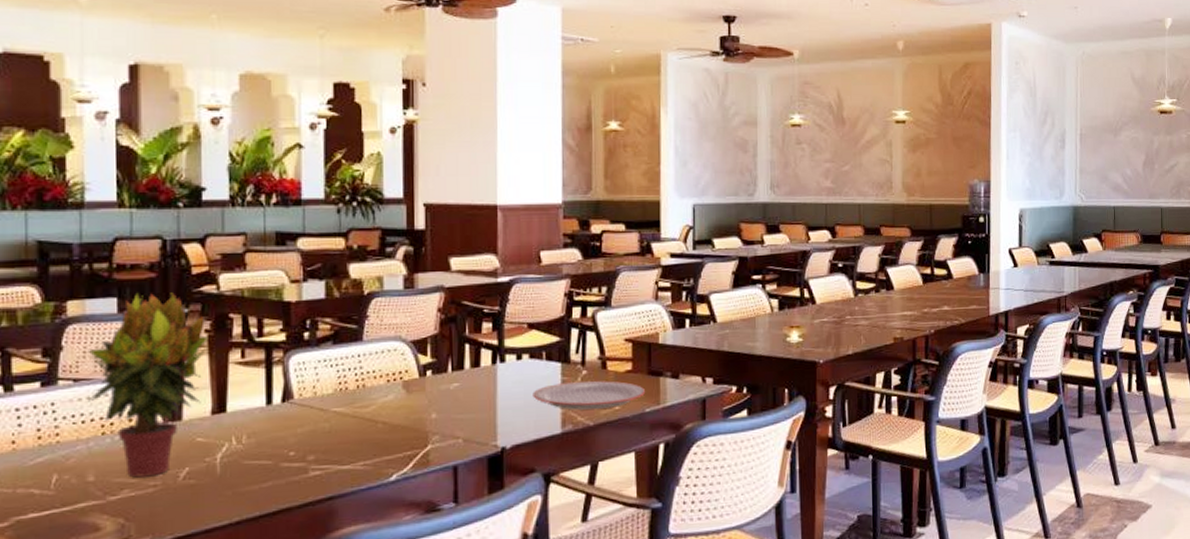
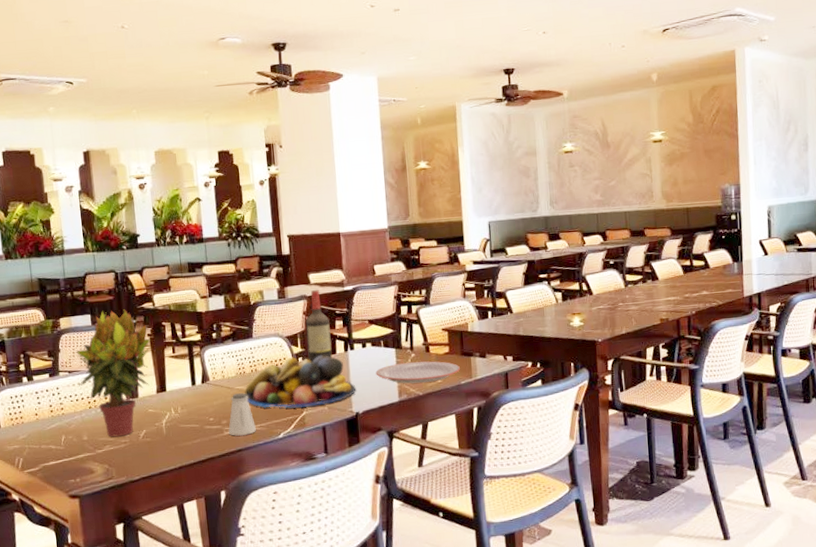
saltshaker: none [315,417,359,478] -> present [228,393,257,436]
fruit bowl: none [345,368,504,440] -> present [244,355,356,409]
wine bottle: none [440,280,475,378] -> present [305,290,333,363]

